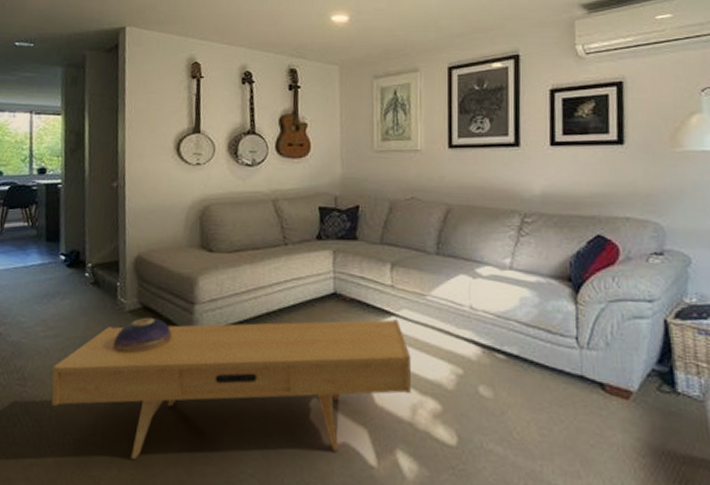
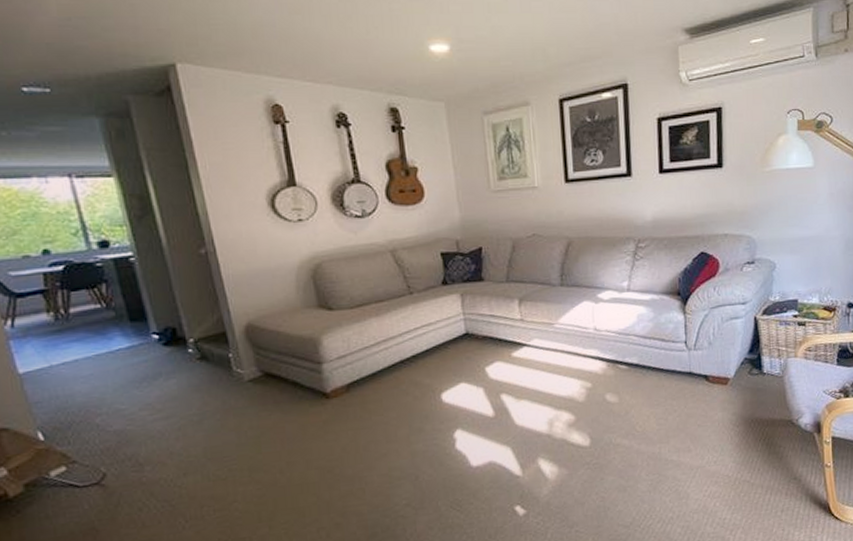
tv console: present [51,318,412,459] -> none [171,348,548,515]
decorative bowl: present [113,317,173,354] -> none [237,382,304,423]

